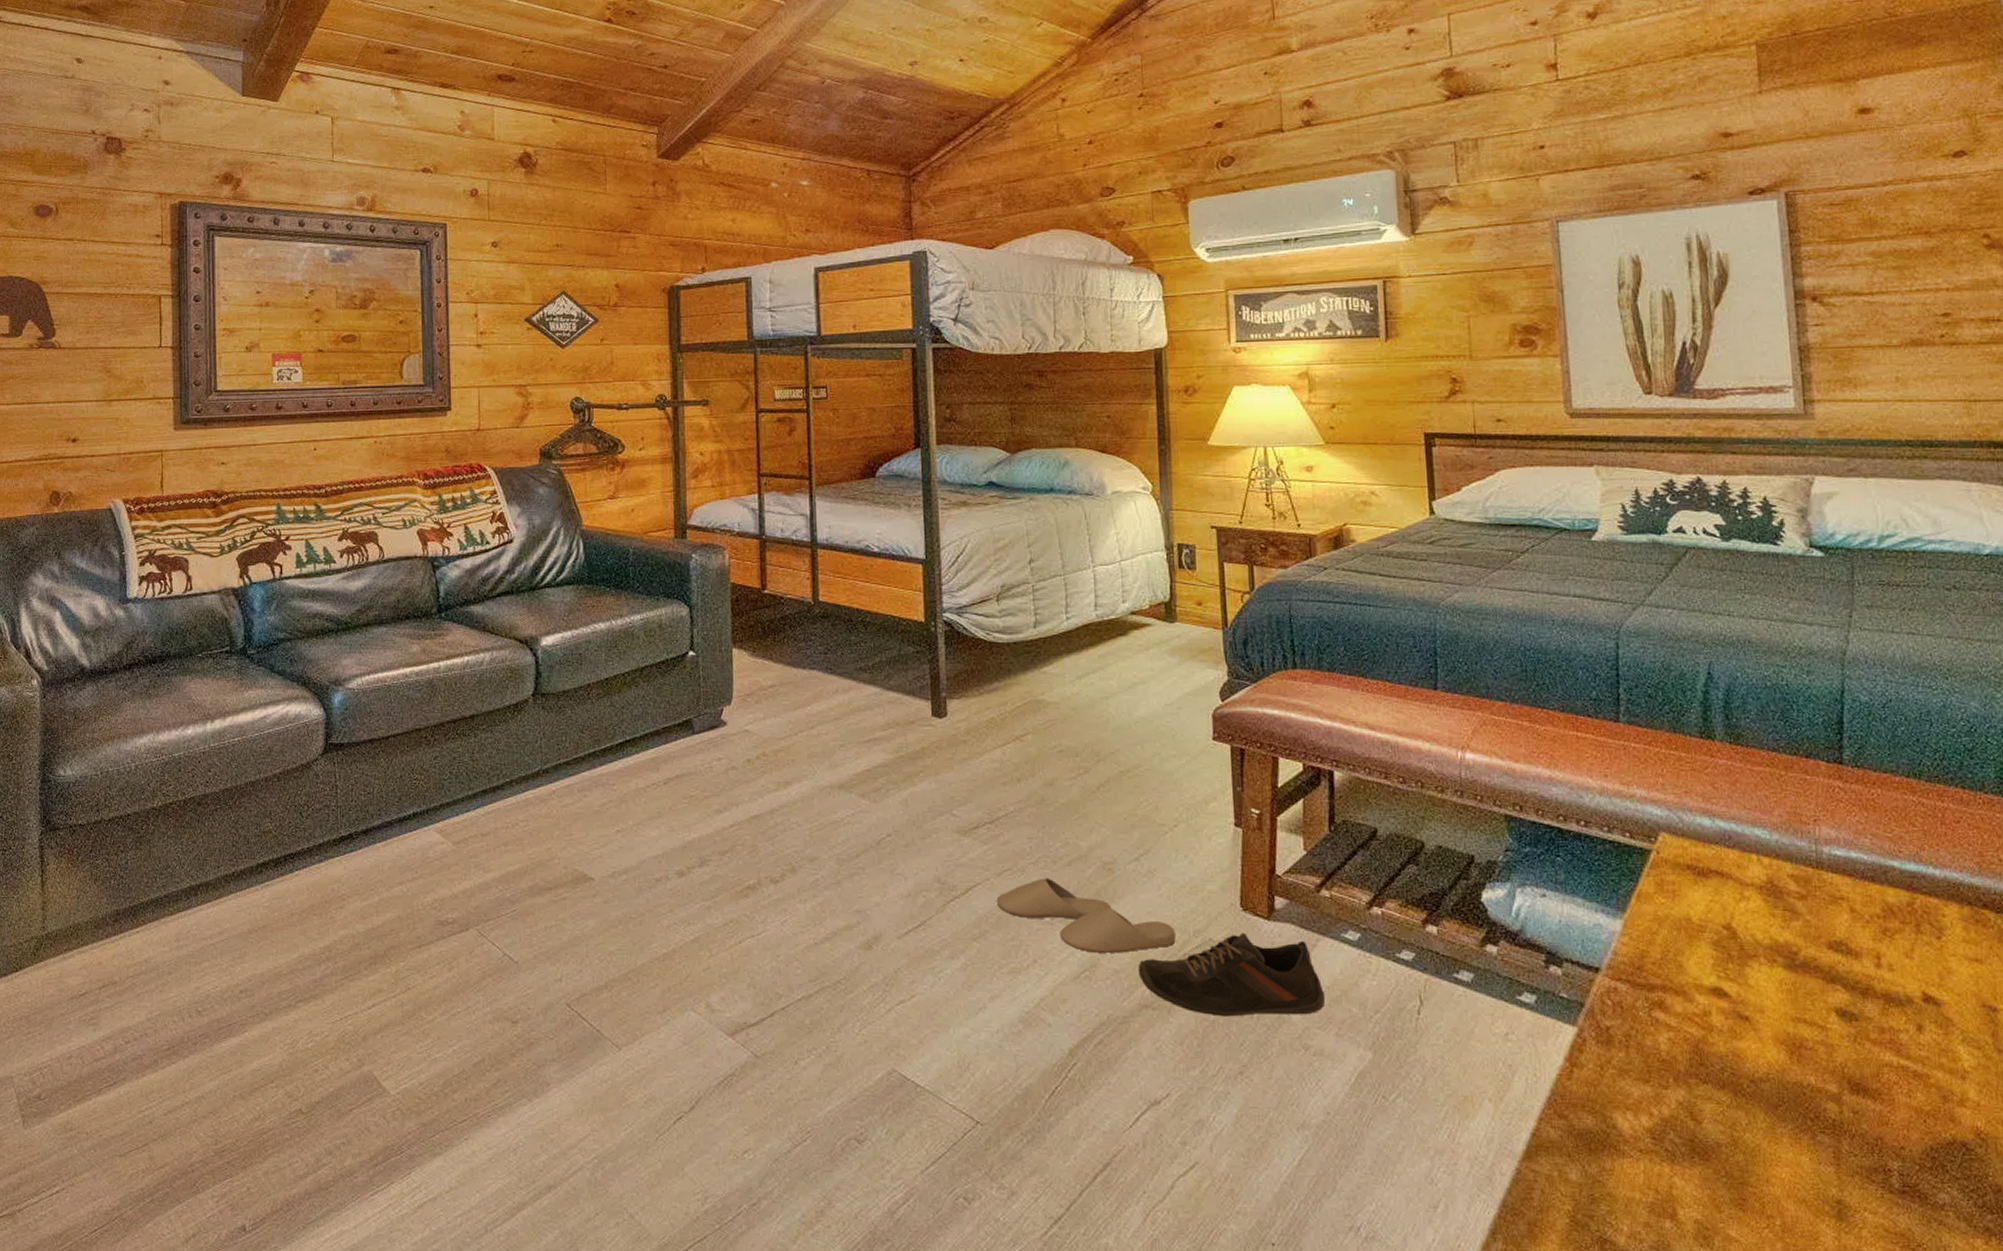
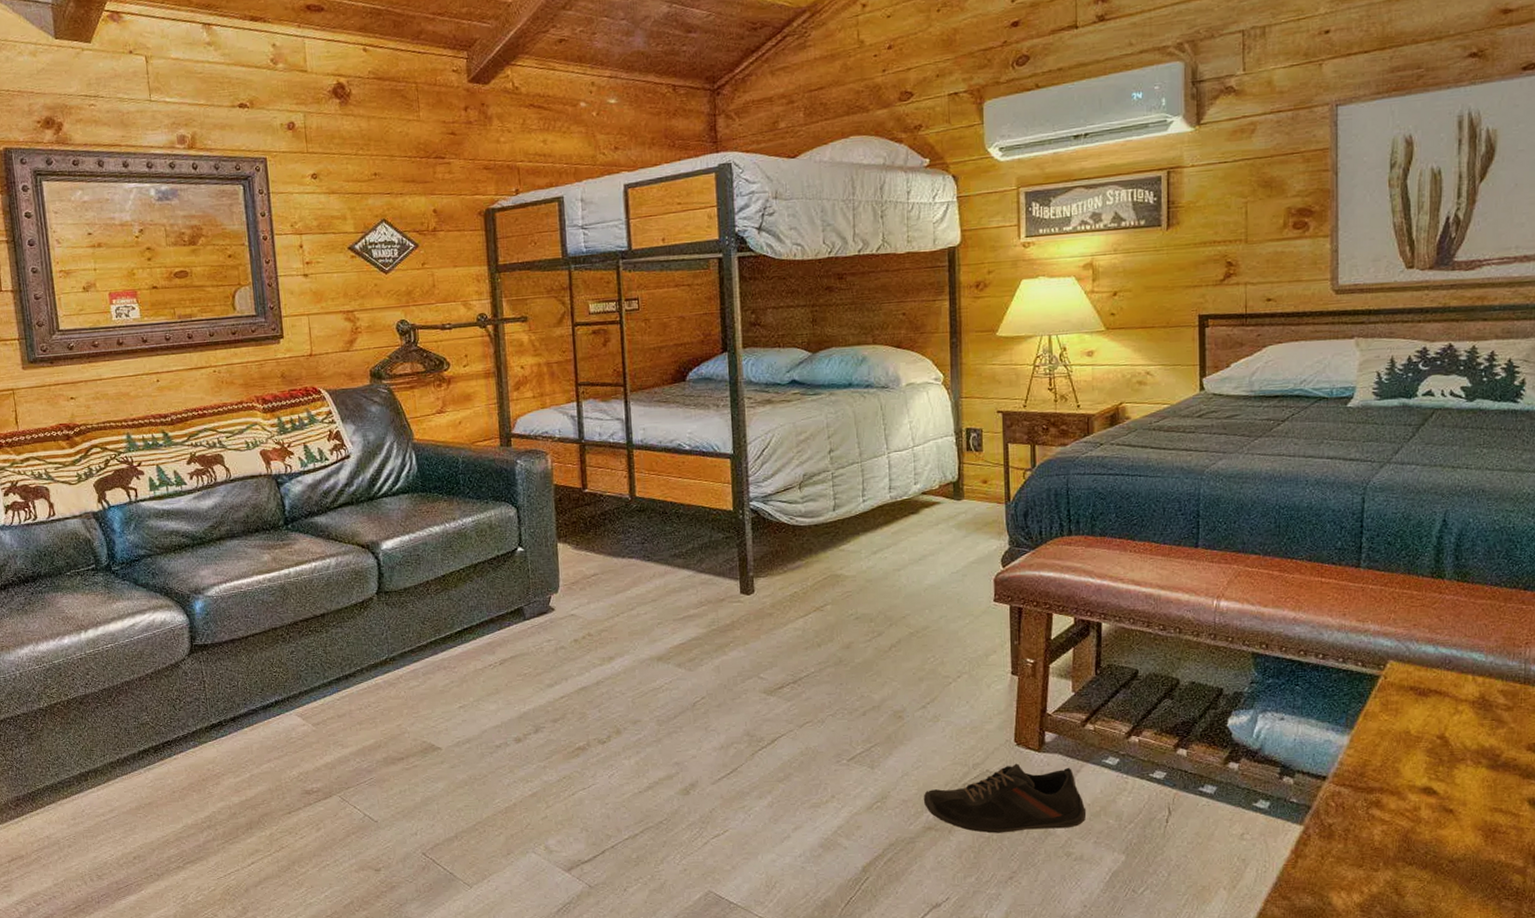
slippers: present [996,878,1176,953] -> none [799,726,957,787]

